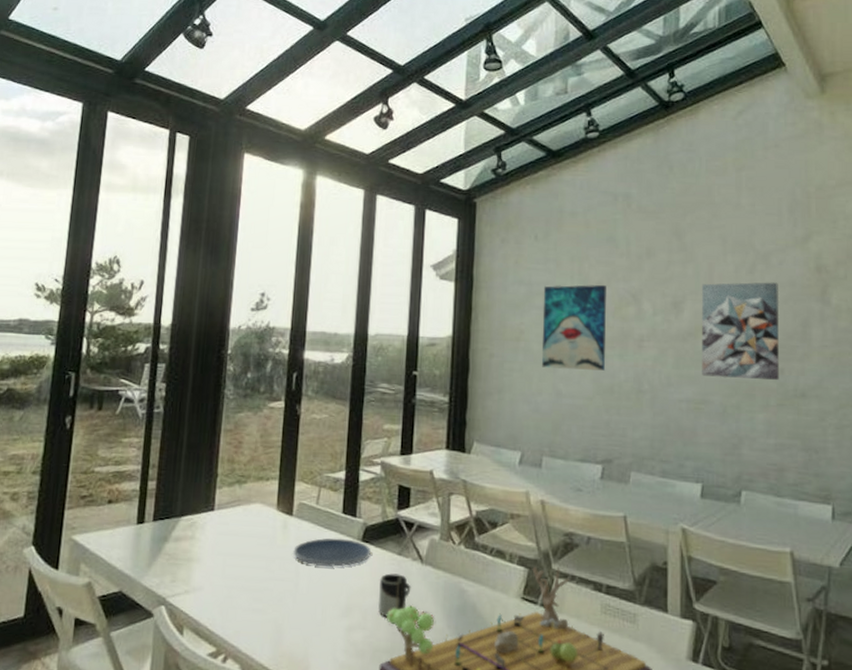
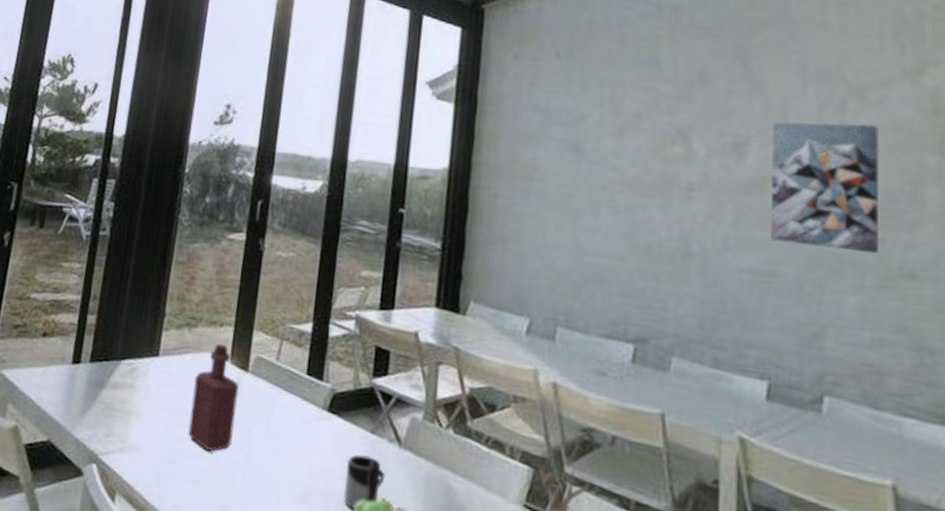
bottle: none [244,495,286,584] -> present [188,343,240,451]
plate: present [293,538,371,567] -> none [246,402,338,440]
wall art: present [542,284,606,371] -> none [560,114,646,224]

